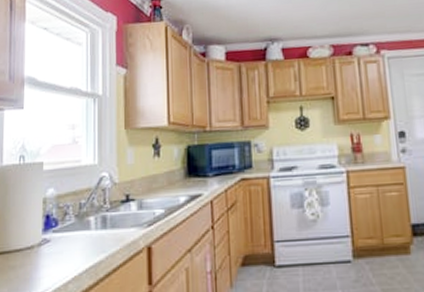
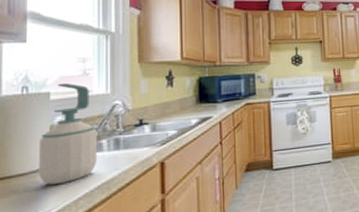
soap bottle: none [33,152,86,263] -> present [39,83,98,185]

